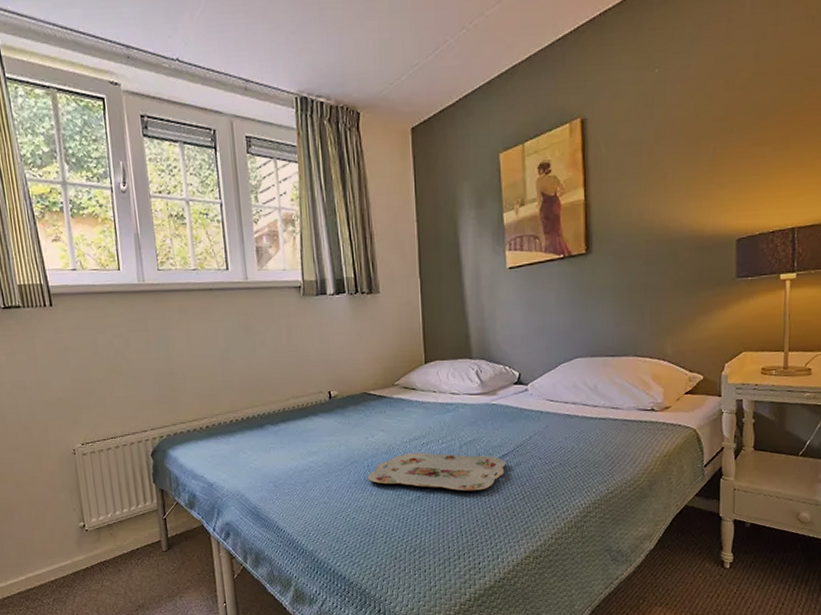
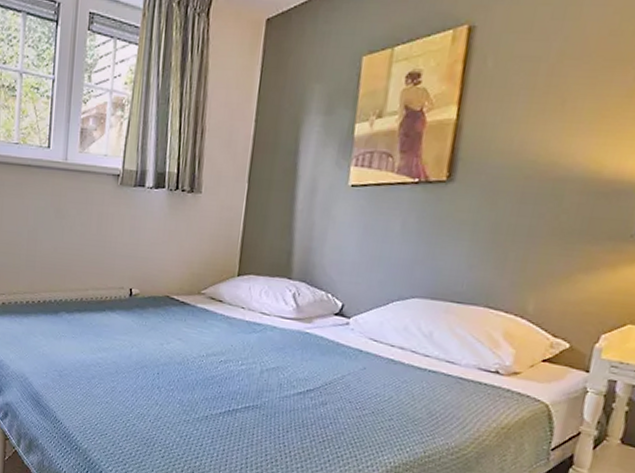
serving tray: present [368,452,506,491] -> none [156,368,310,424]

